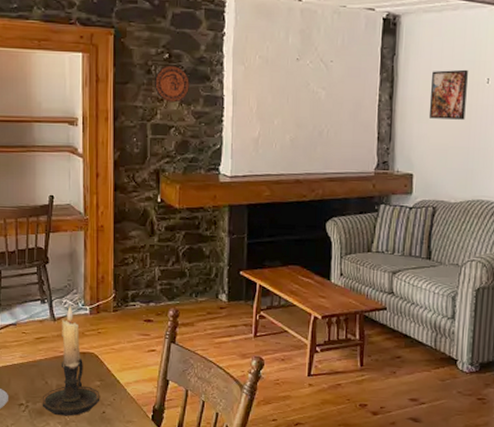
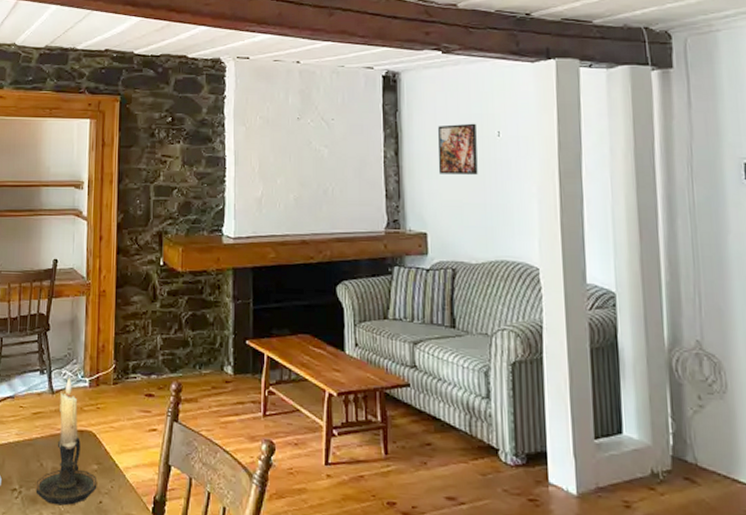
decorative plate: present [154,65,189,103] -> none [157,128,192,164]

